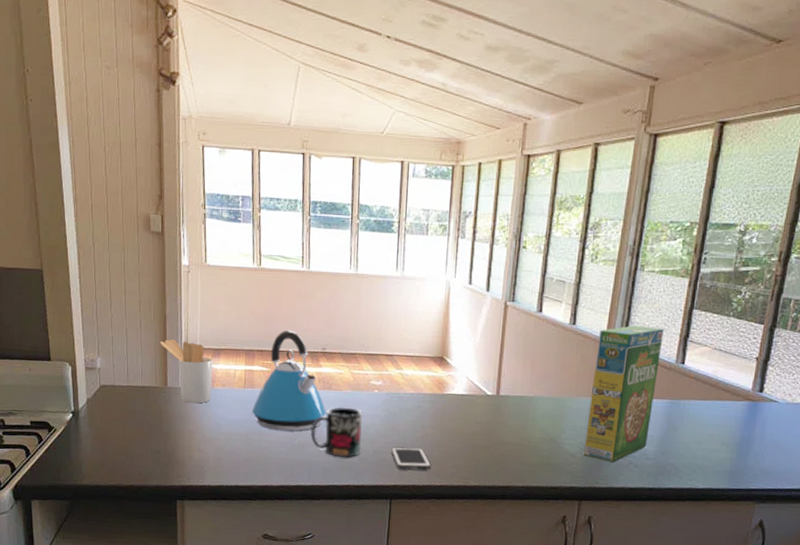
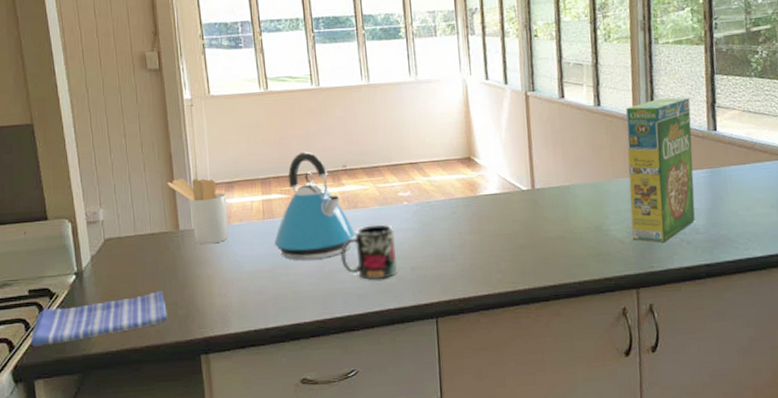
dish towel: none [29,439,150,472] -> present [30,291,167,347]
cell phone: present [390,446,432,470] -> none [429,257,475,283]

